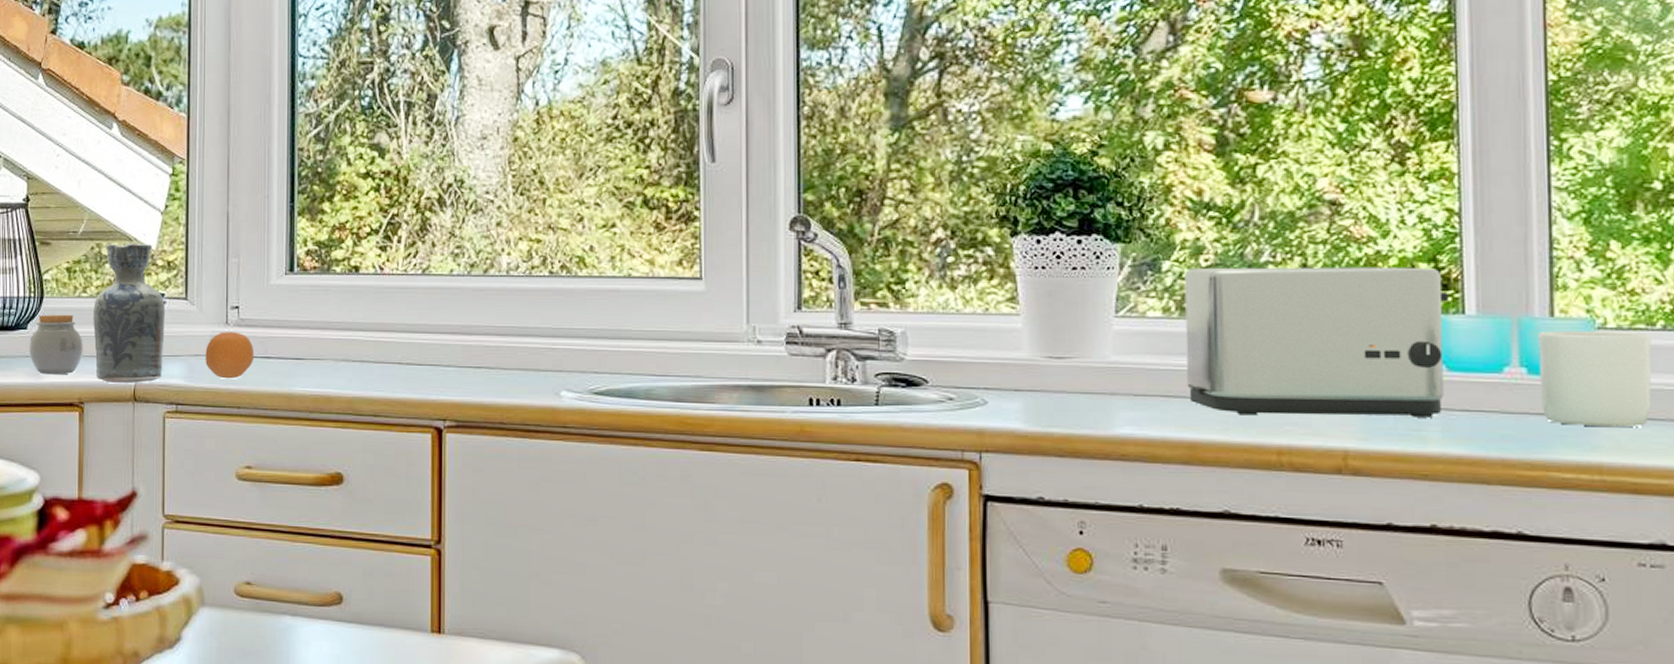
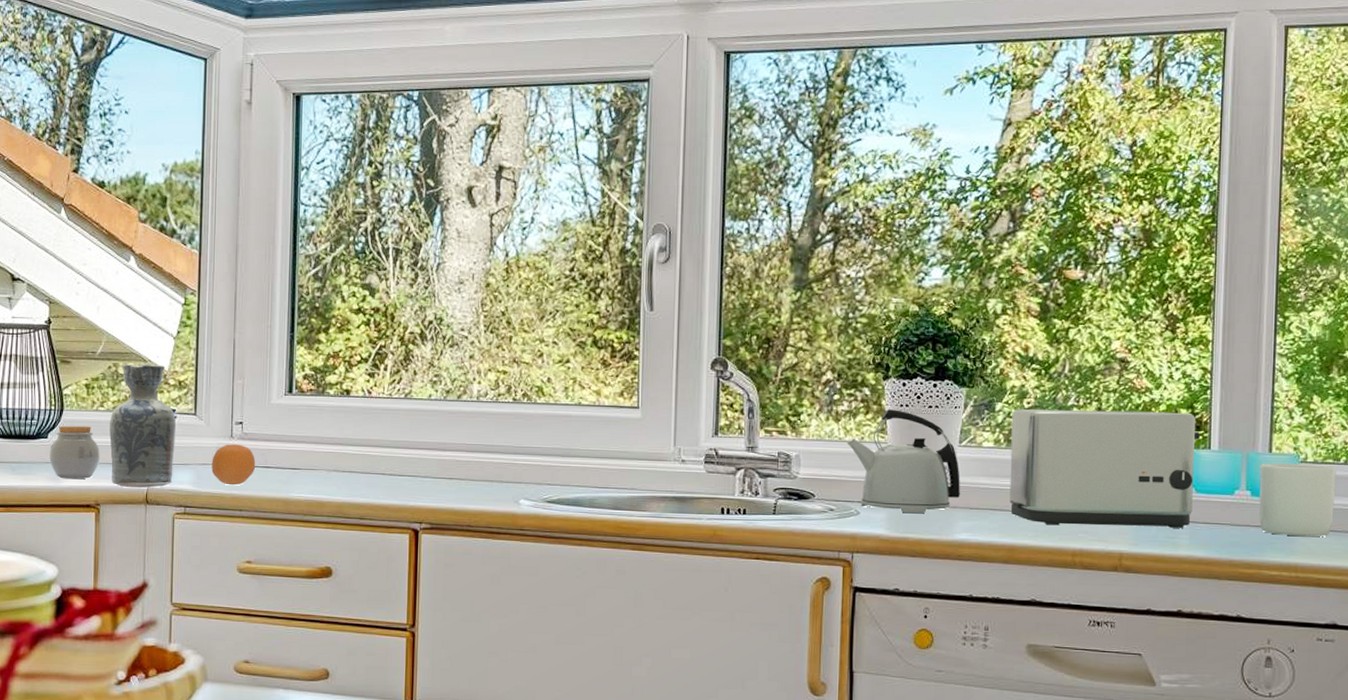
kettle: none [966,273,1121,403] -> present [846,409,961,514]

